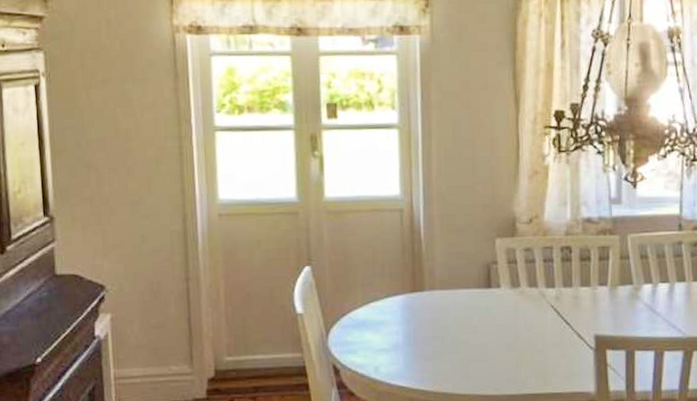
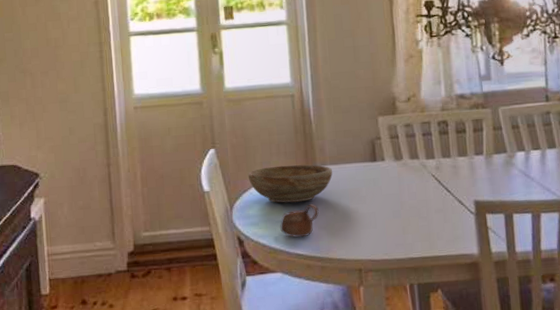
bowl: none [347,288,442,330] -> present [248,164,333,203]
cup: none [380,332,425,369] -> present [279,204,319,238]

